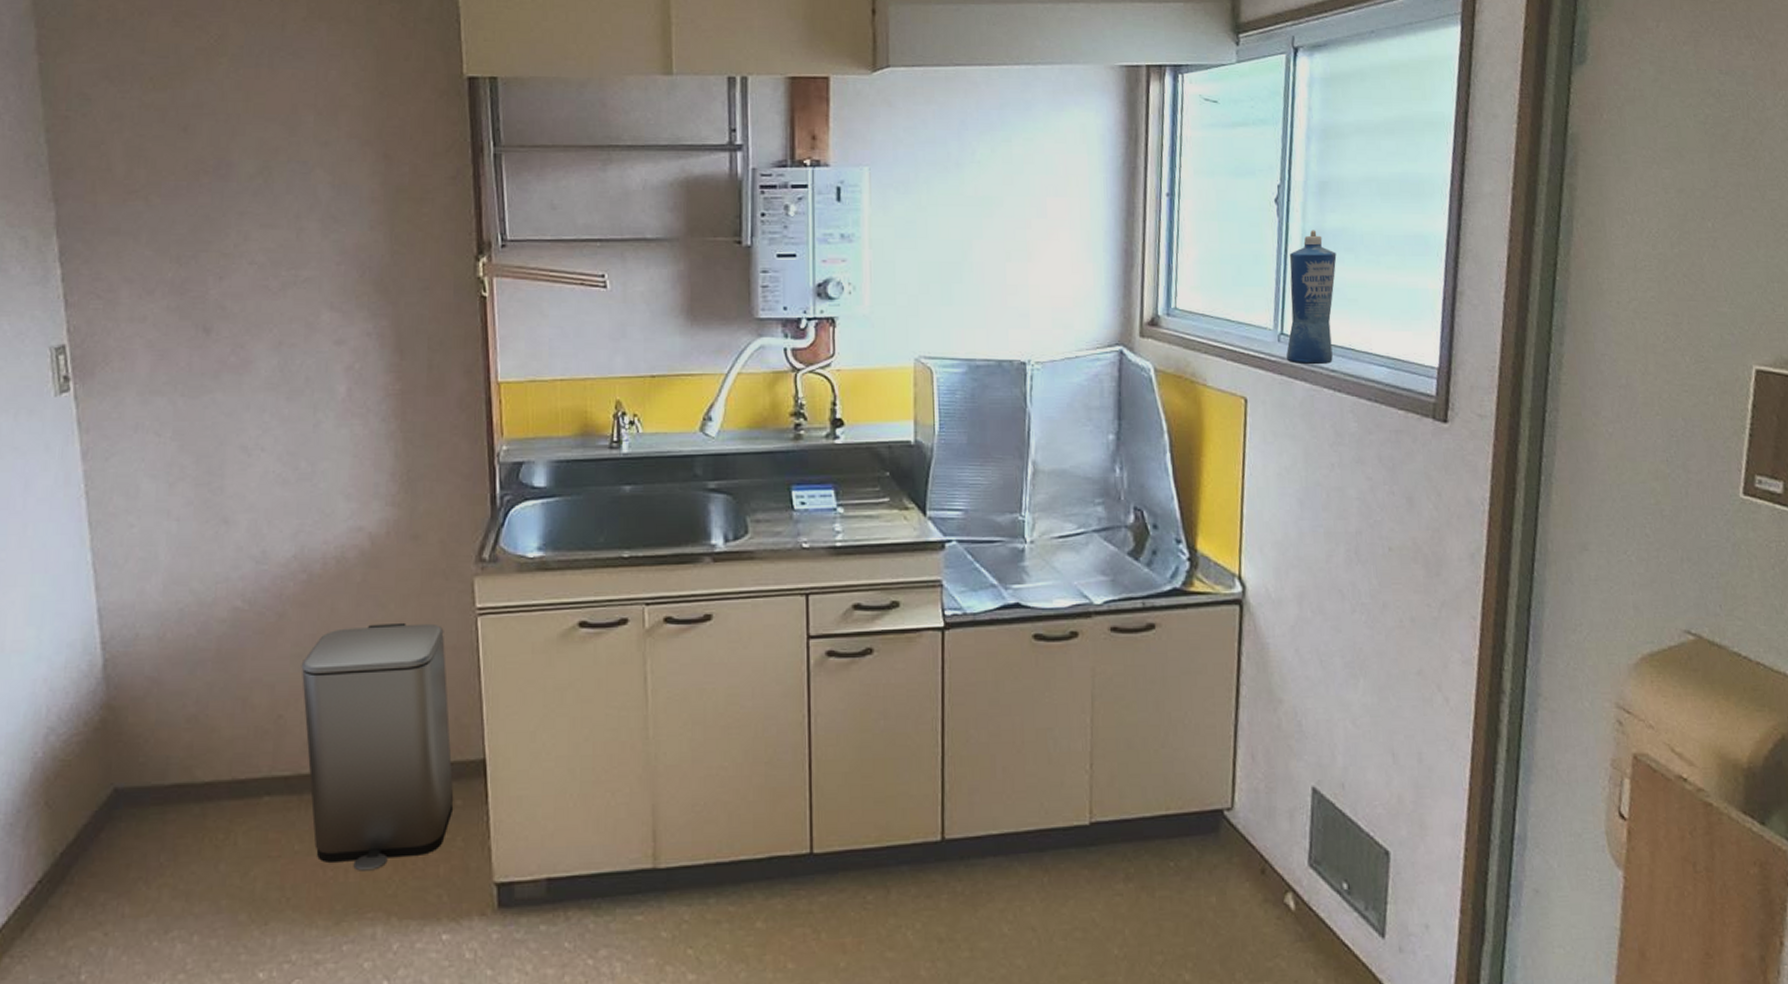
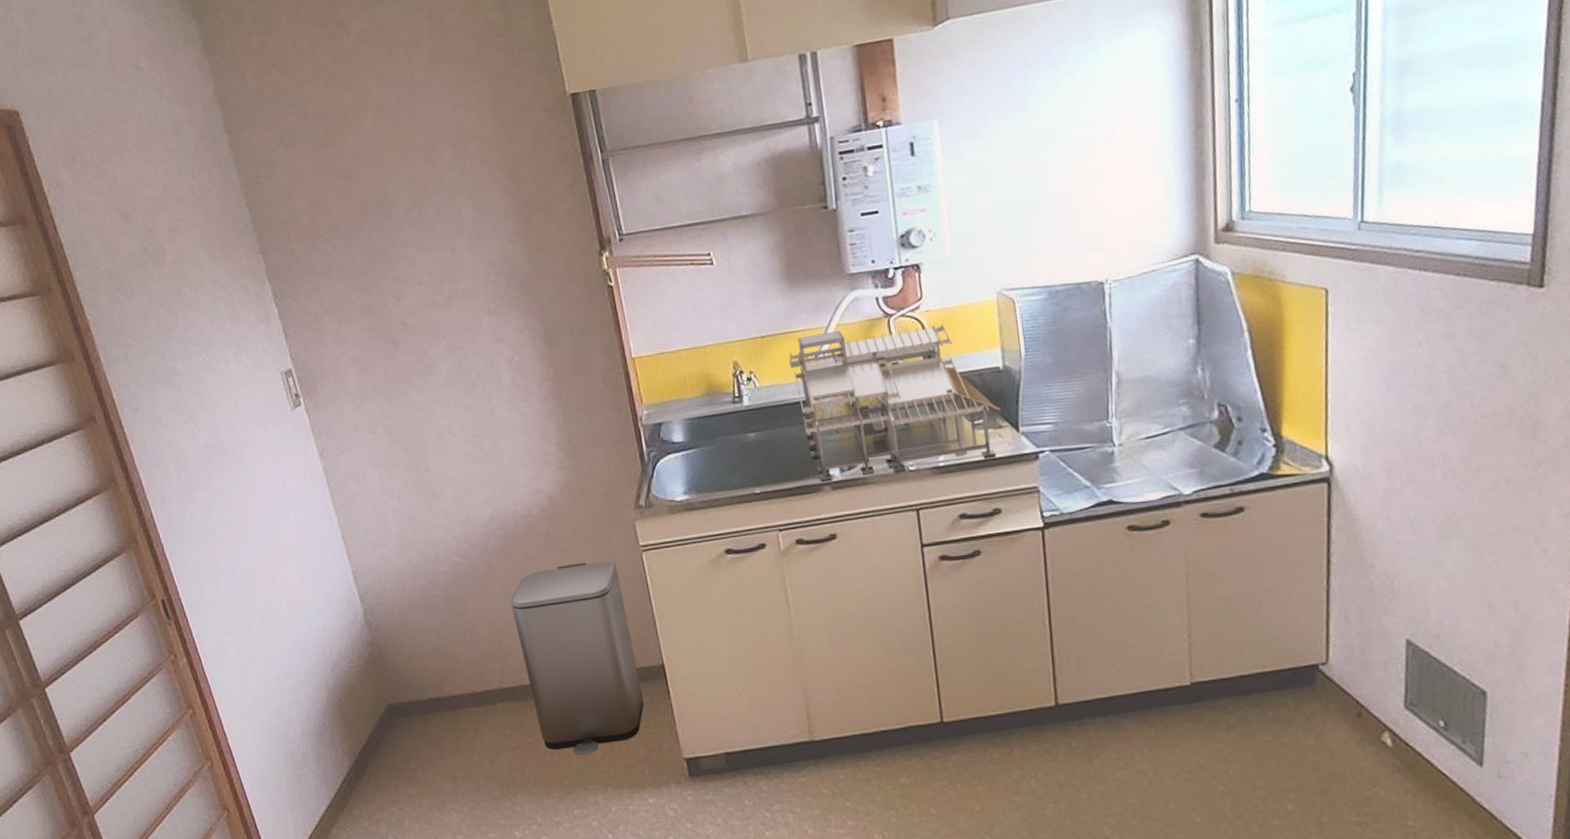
dish rack: none [679,379,908,552] -> present [789,324,1001,483]
squeeze bottle: present [1286,230,1337,365] -> none [1367,113,1419,249]

